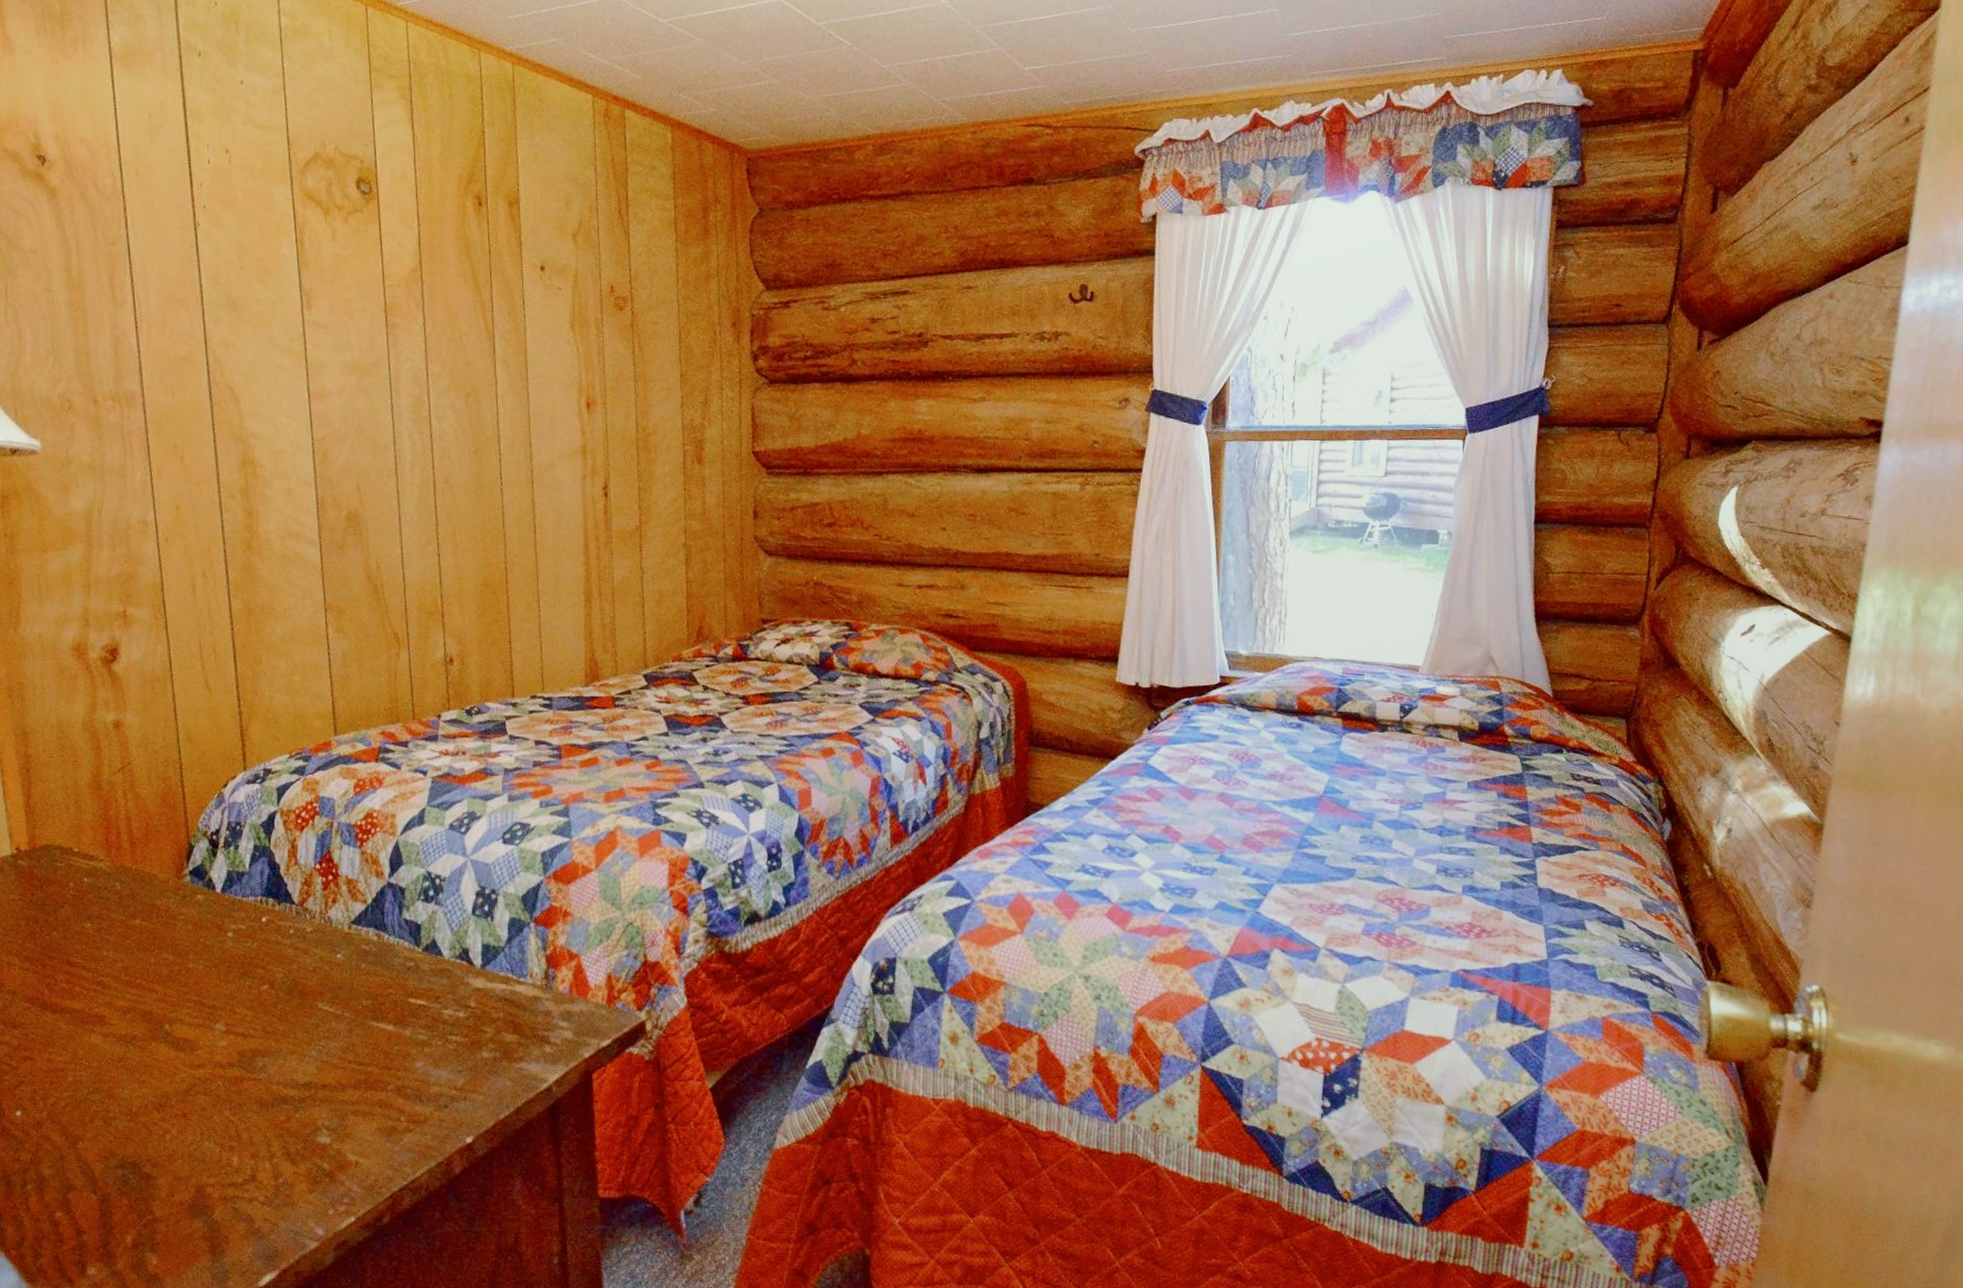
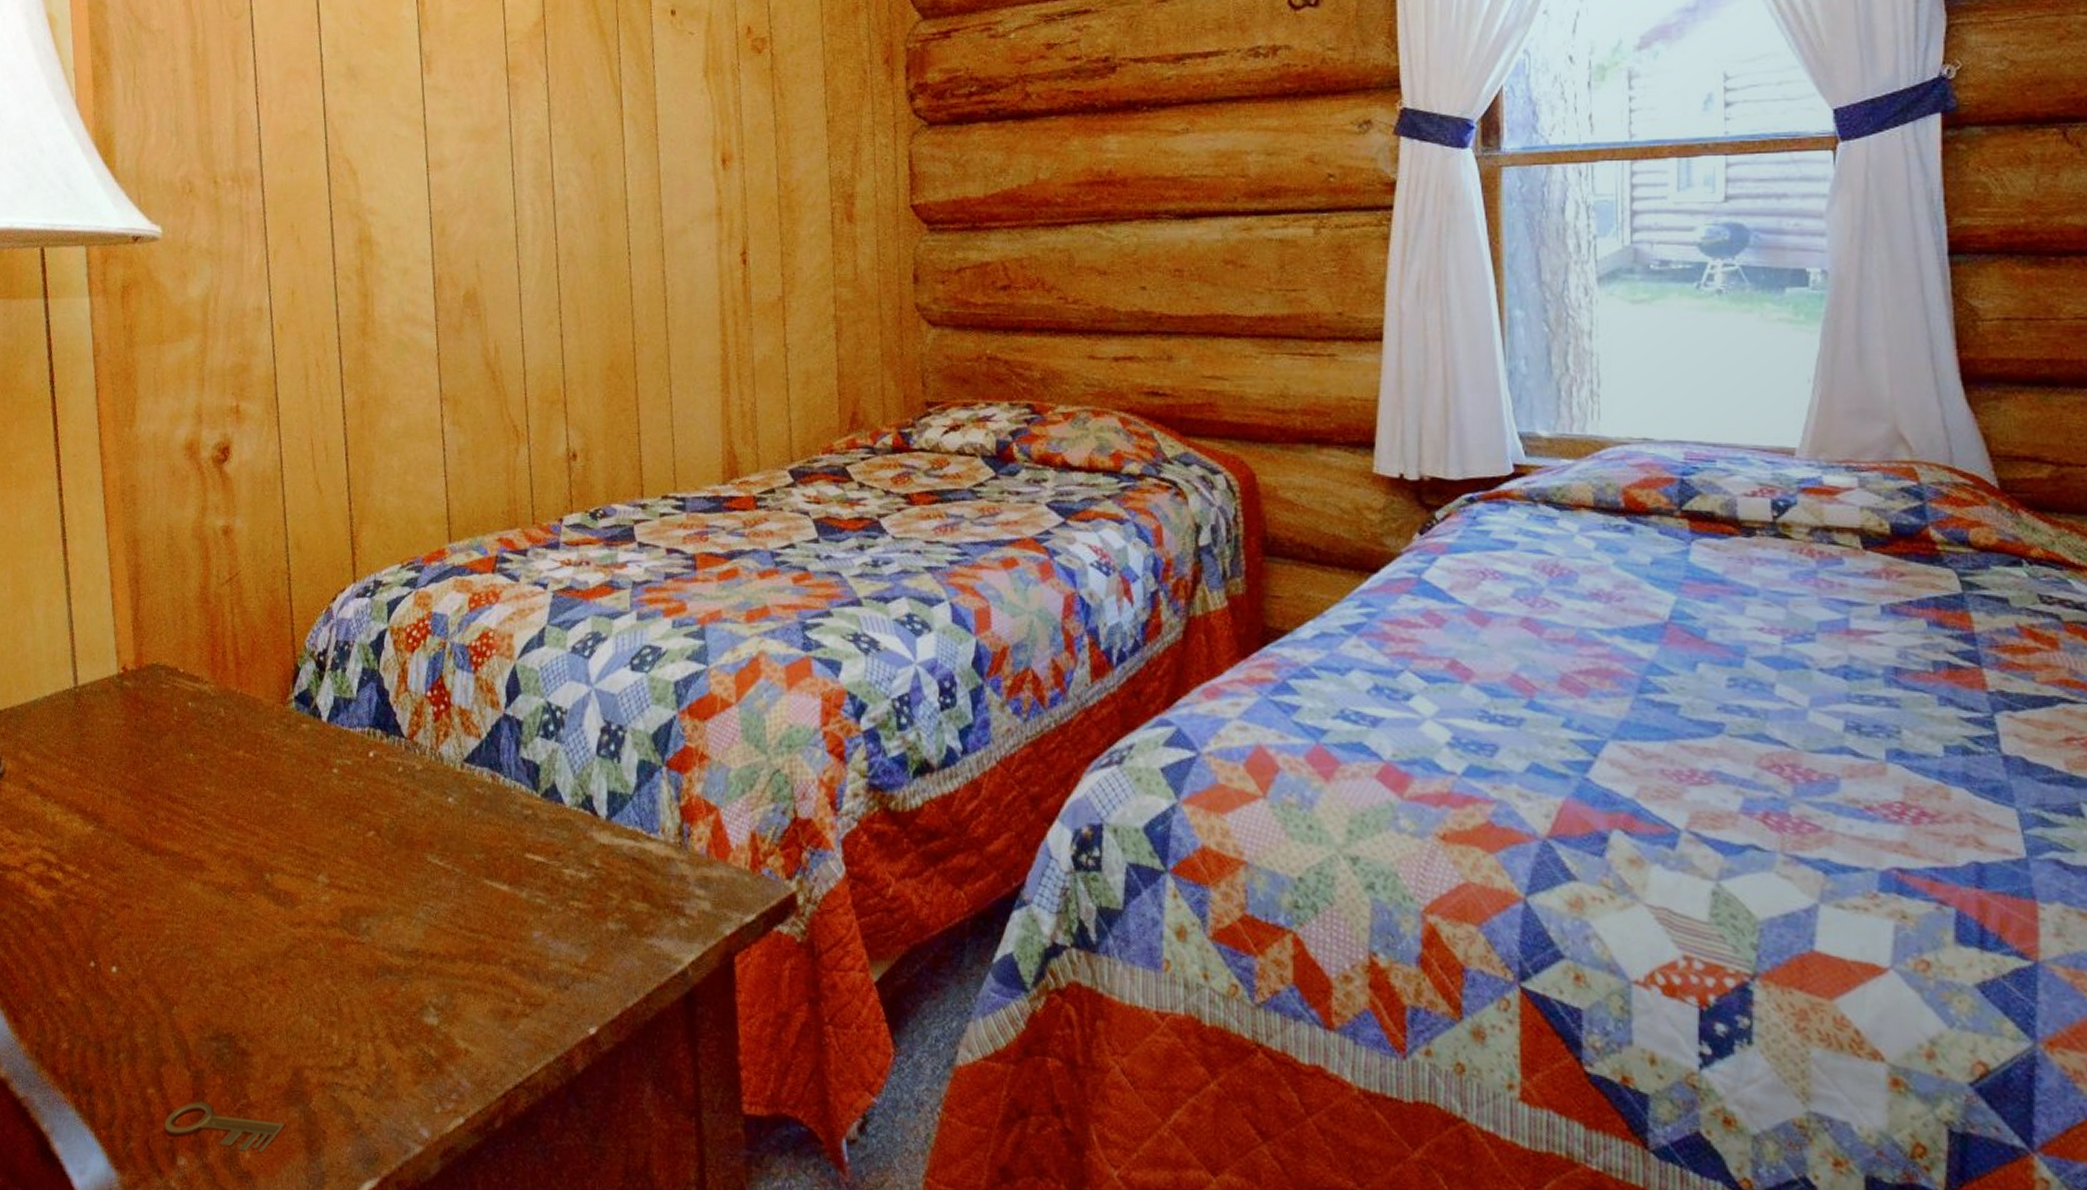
key: none [73,1220,190,1259] -> present [164,1101,286,1154]

